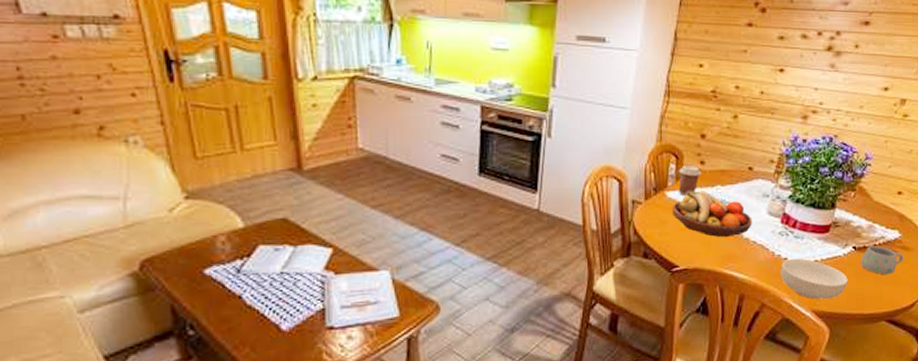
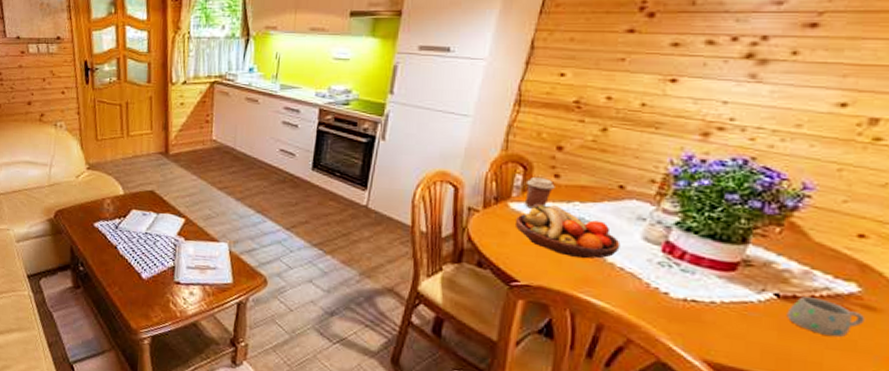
cereal bowl: present [781,259,848,300] -> none [657,294,764,351]

